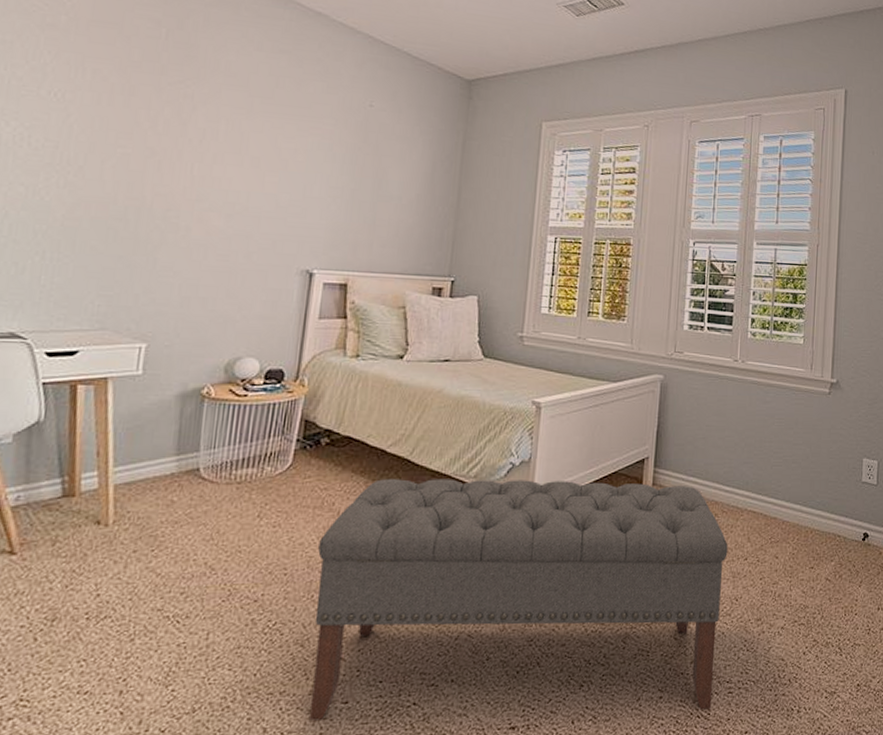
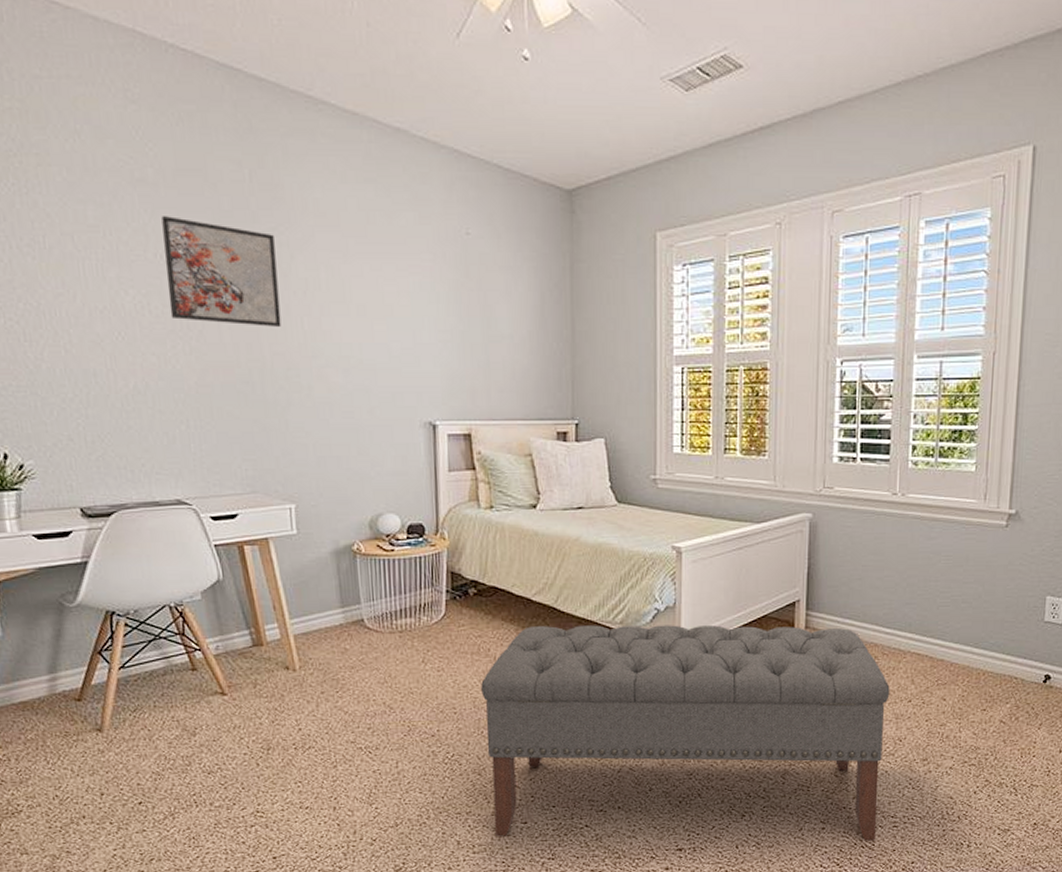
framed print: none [51,59,180,170] -> present [161,216,282,326]

